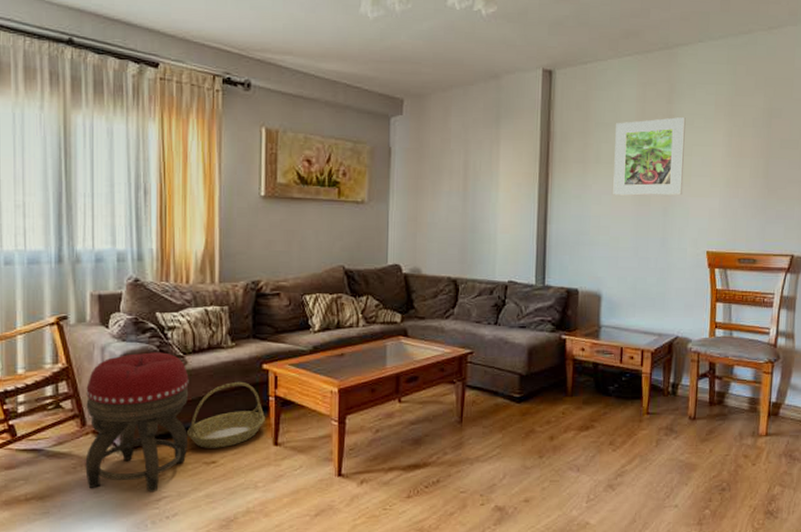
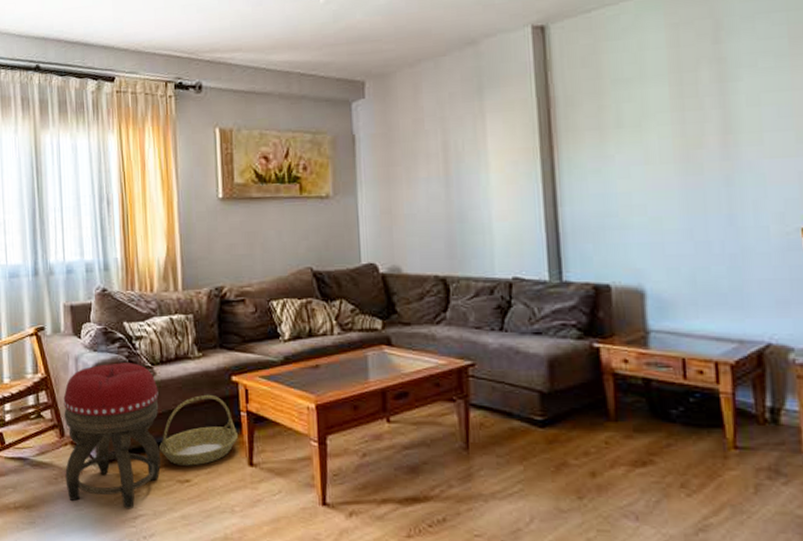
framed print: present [613,117,686,196] -> none [640,58,753,165]

